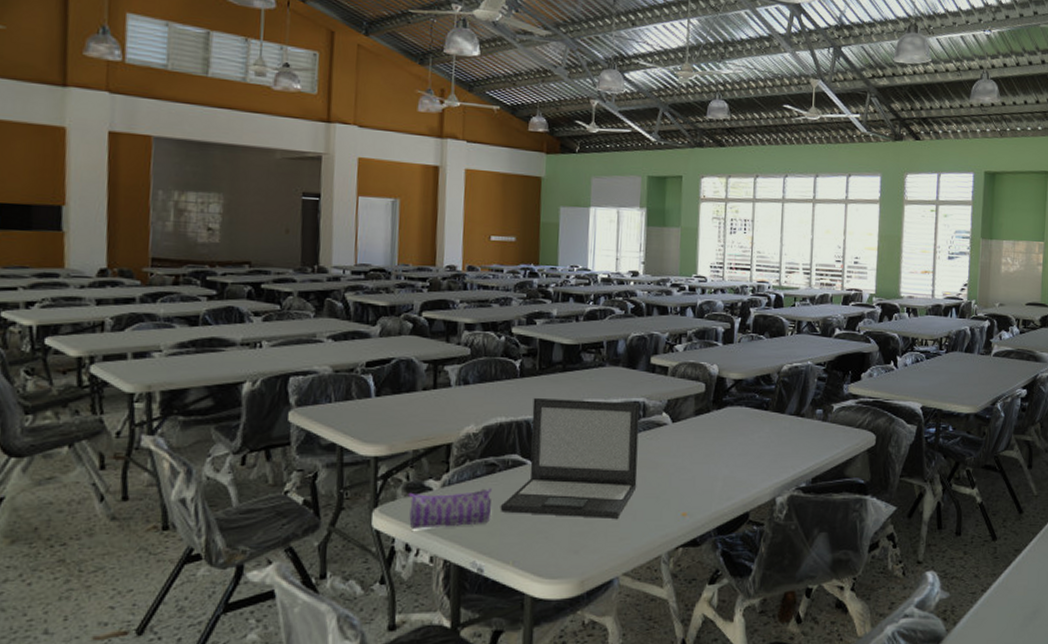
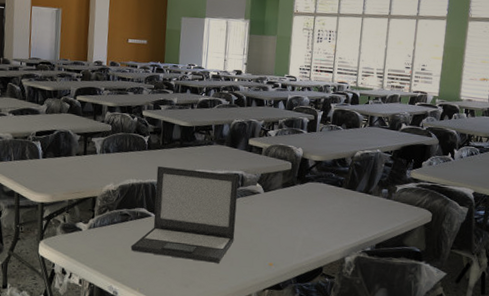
pencil case: present [408,488,492,529] -> none [64,231,125,259]

